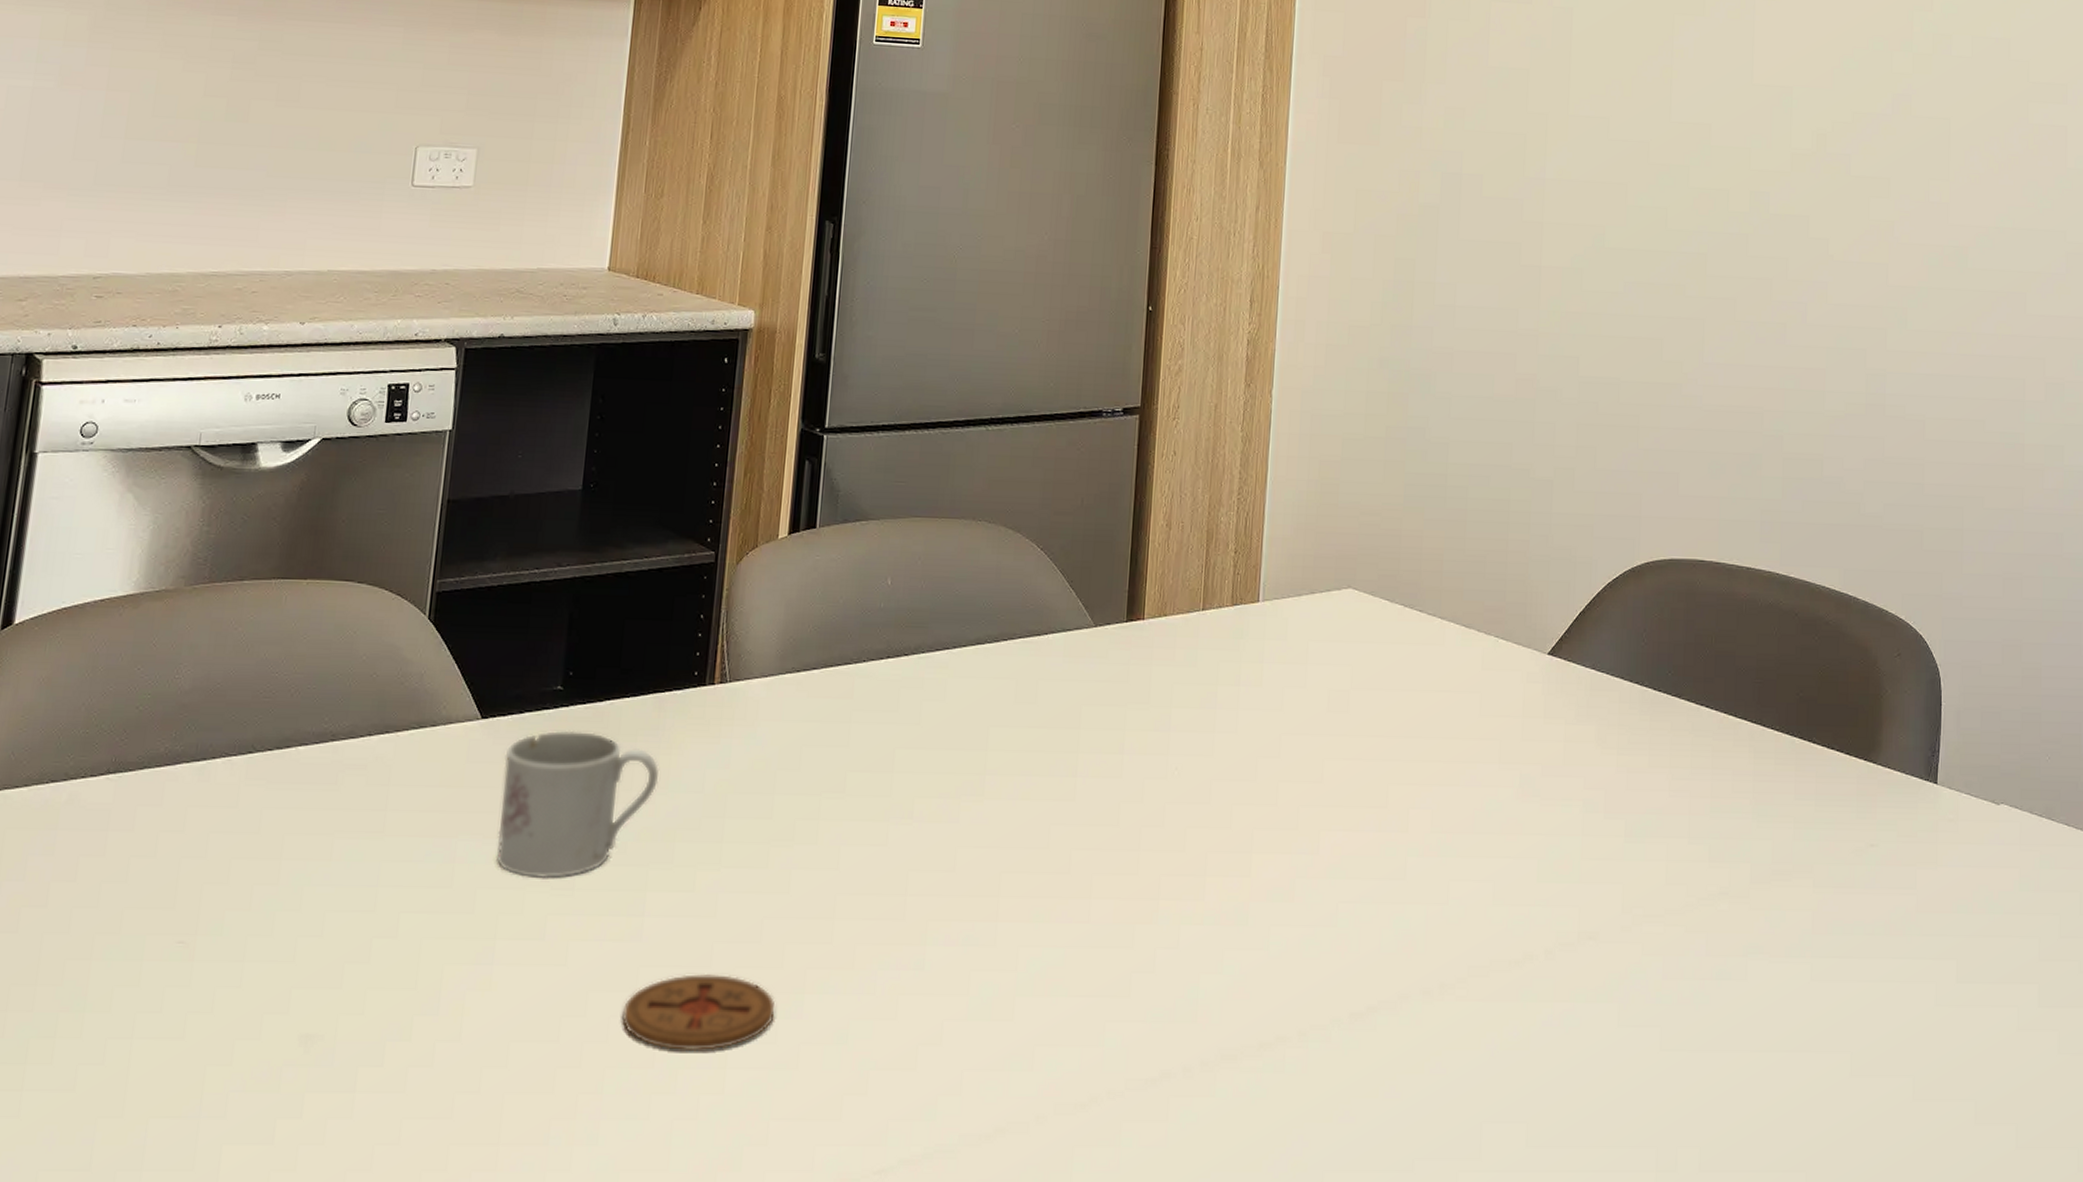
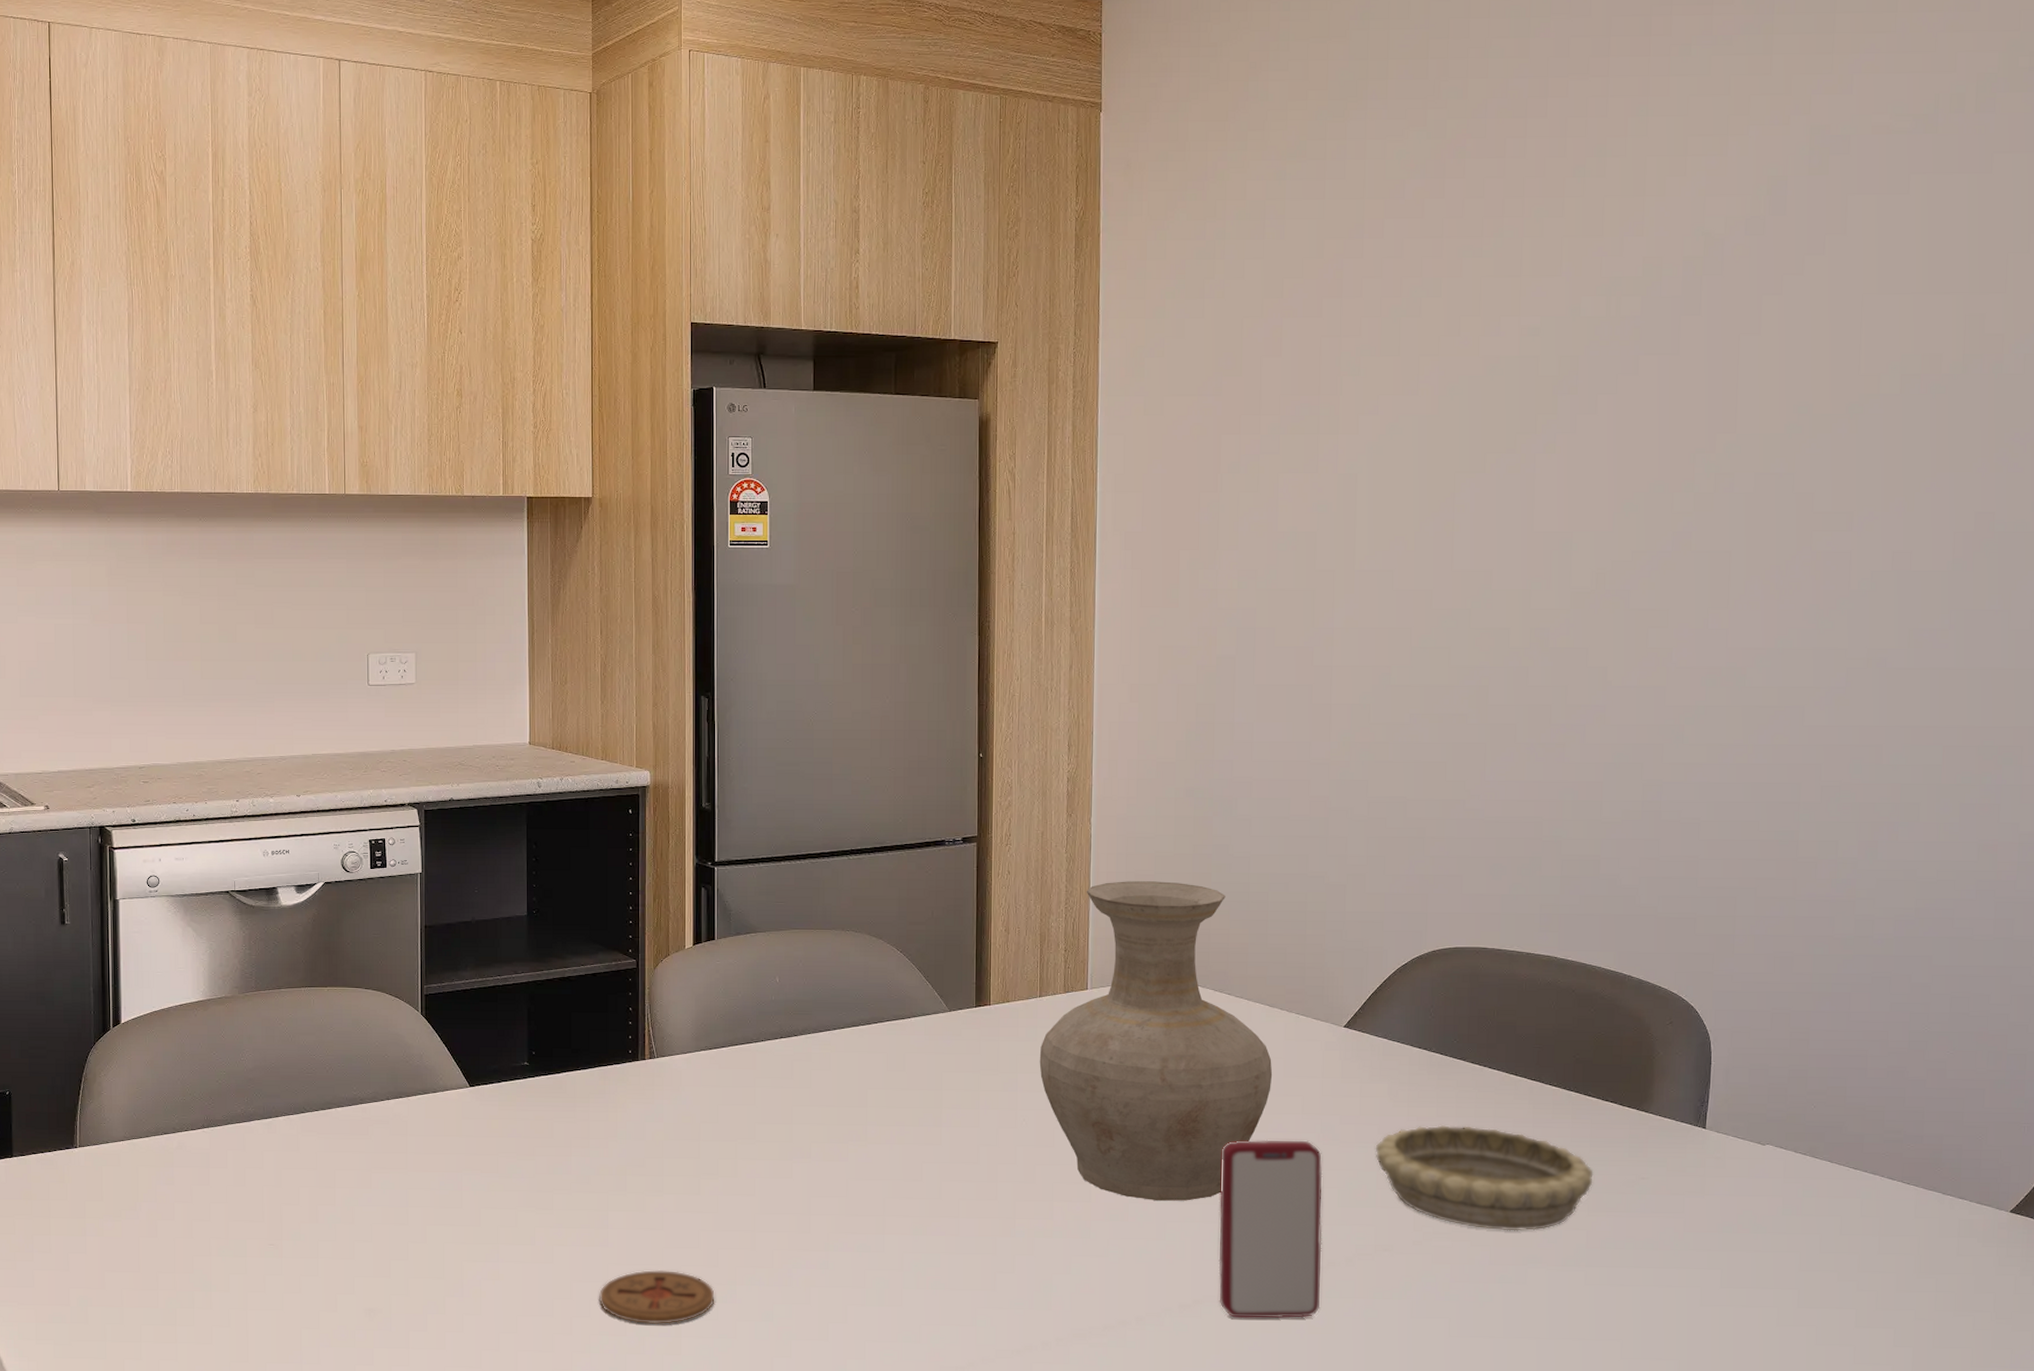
mug: present [496,730,660,879] -> none [490,1094,609,1202]
vase: none [1198,468,1467,875] -> present [1039,881,1273,1201]
smartphone: none [1397,796,1521,1030] -> present [1218,1140,1323,1319]
decorative bowl: none [1580,778,1819,913] -> present [1375,1125,1594,1231]

